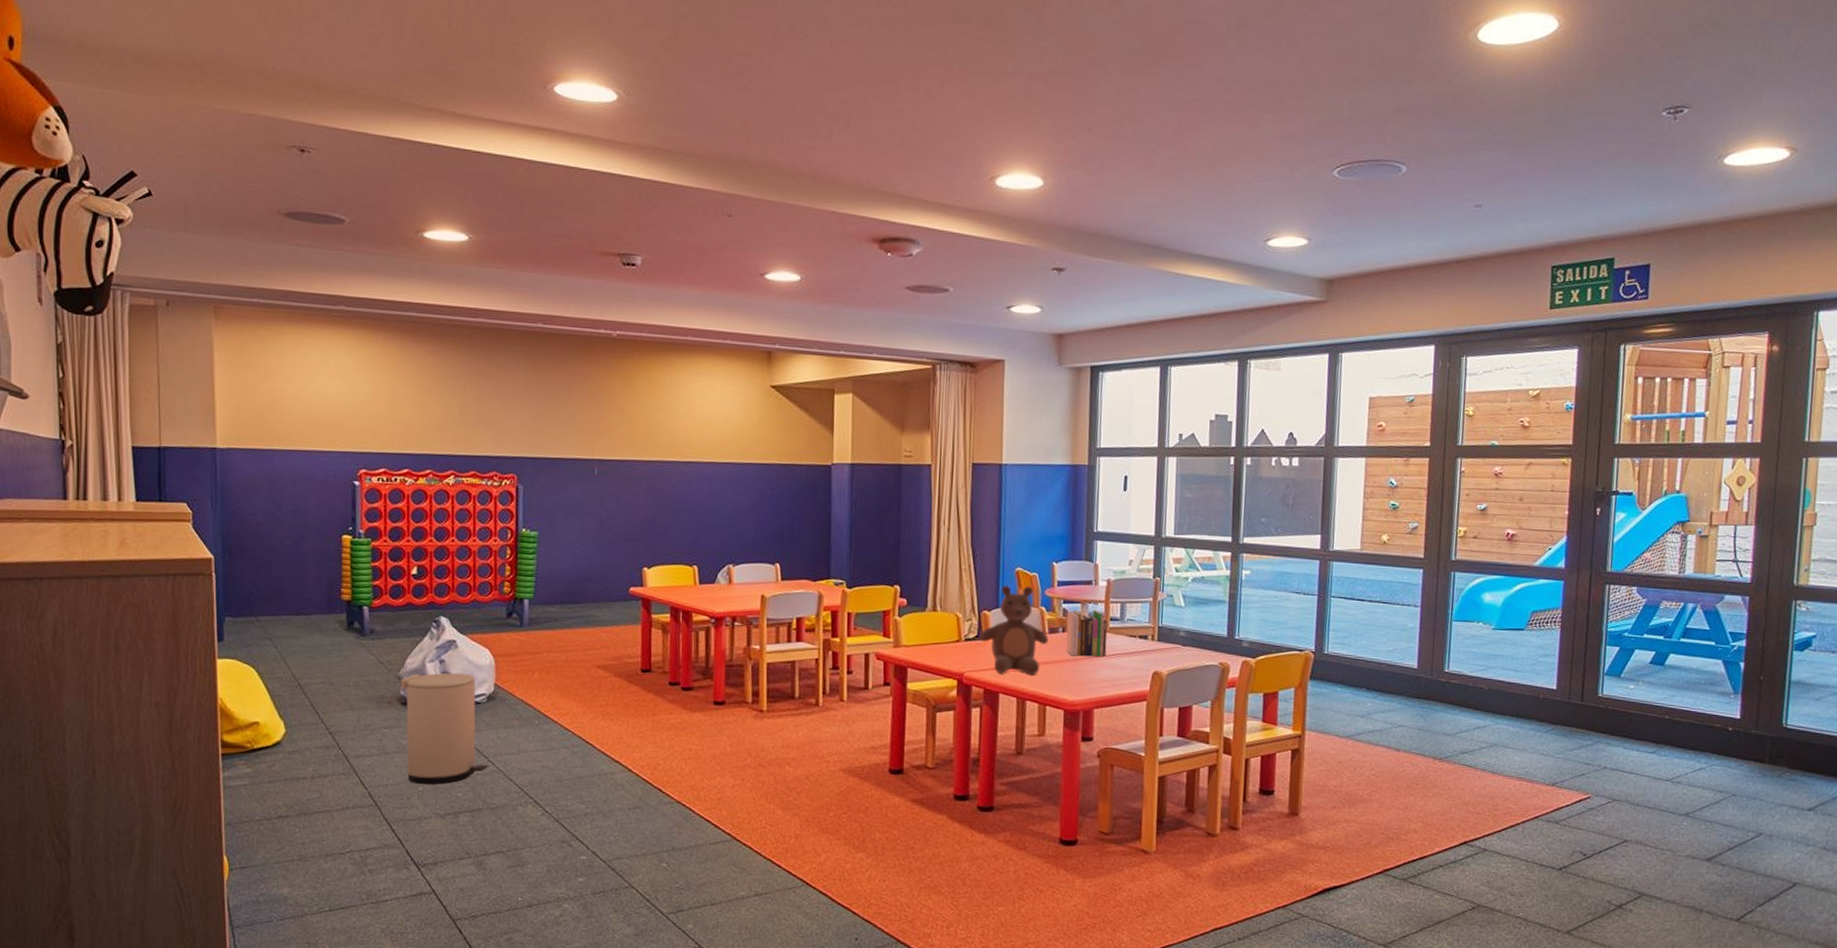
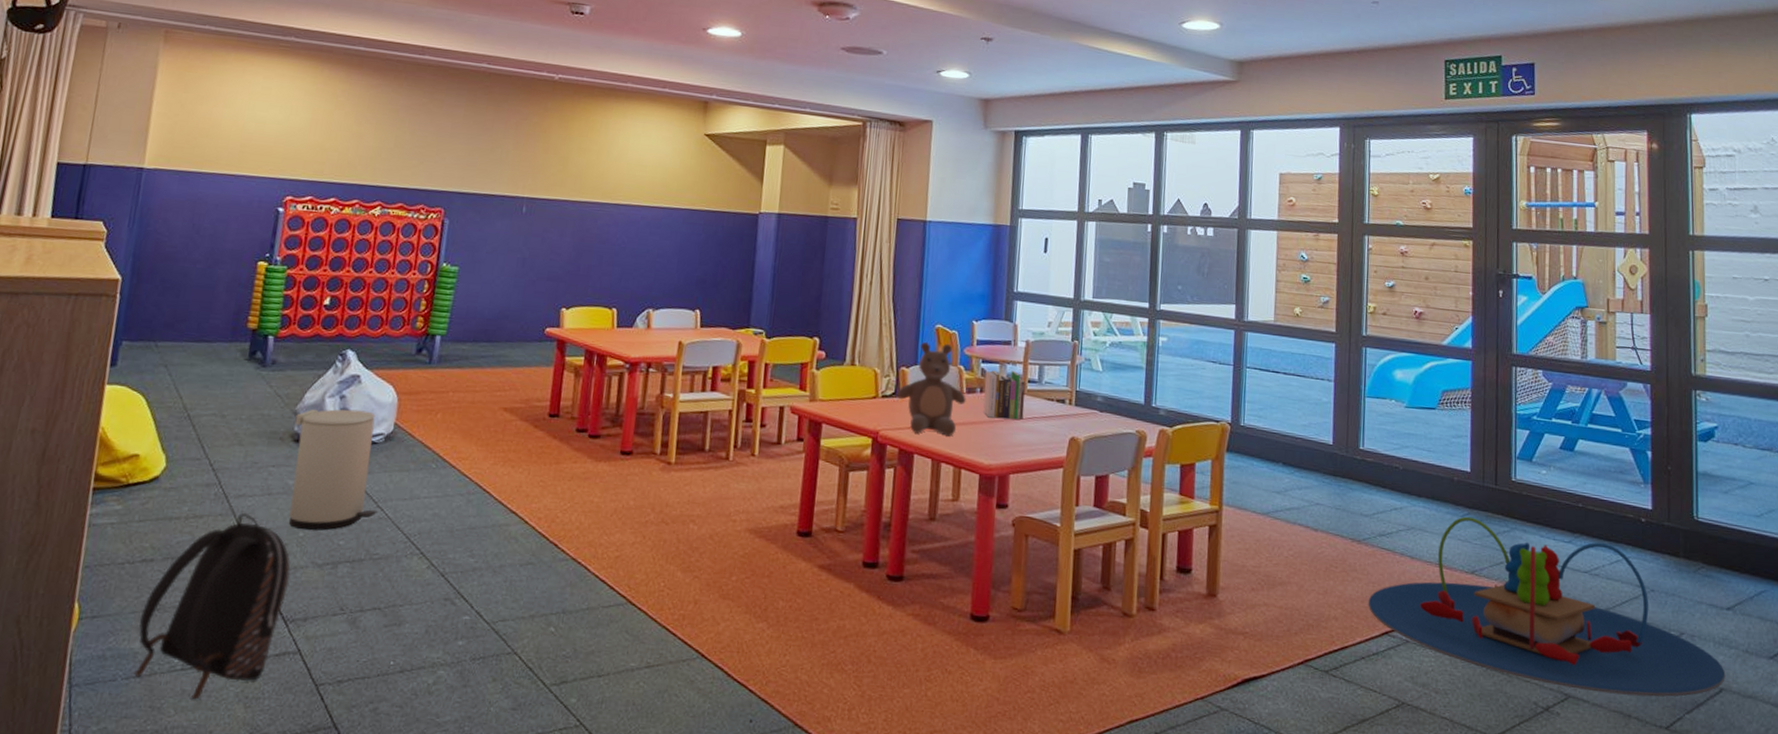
backpack: none [284,772,416,935] -> present [134,513,291,699]
play mat: none [1447,732,1801,893] -> present [1368,516,1726,697]

